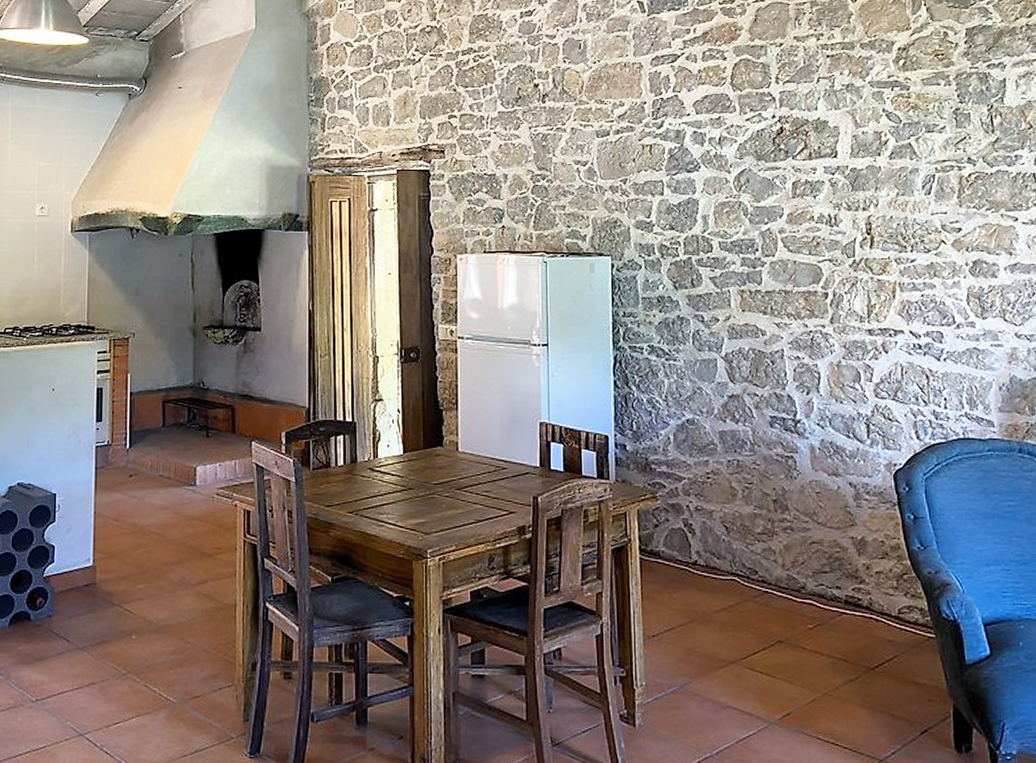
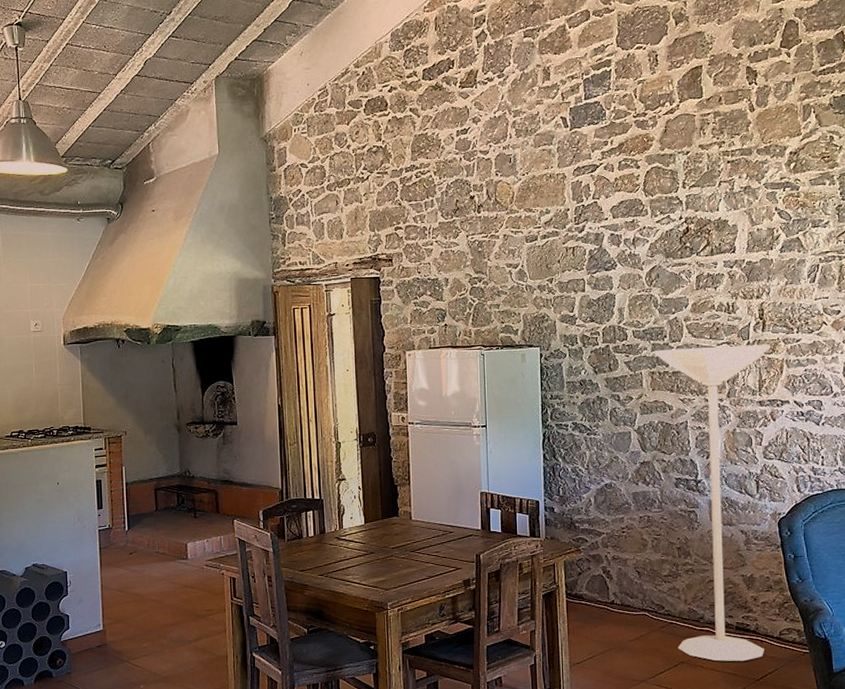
floor lamp: none [744,263,880,644] -> present [654,344,770,661]

